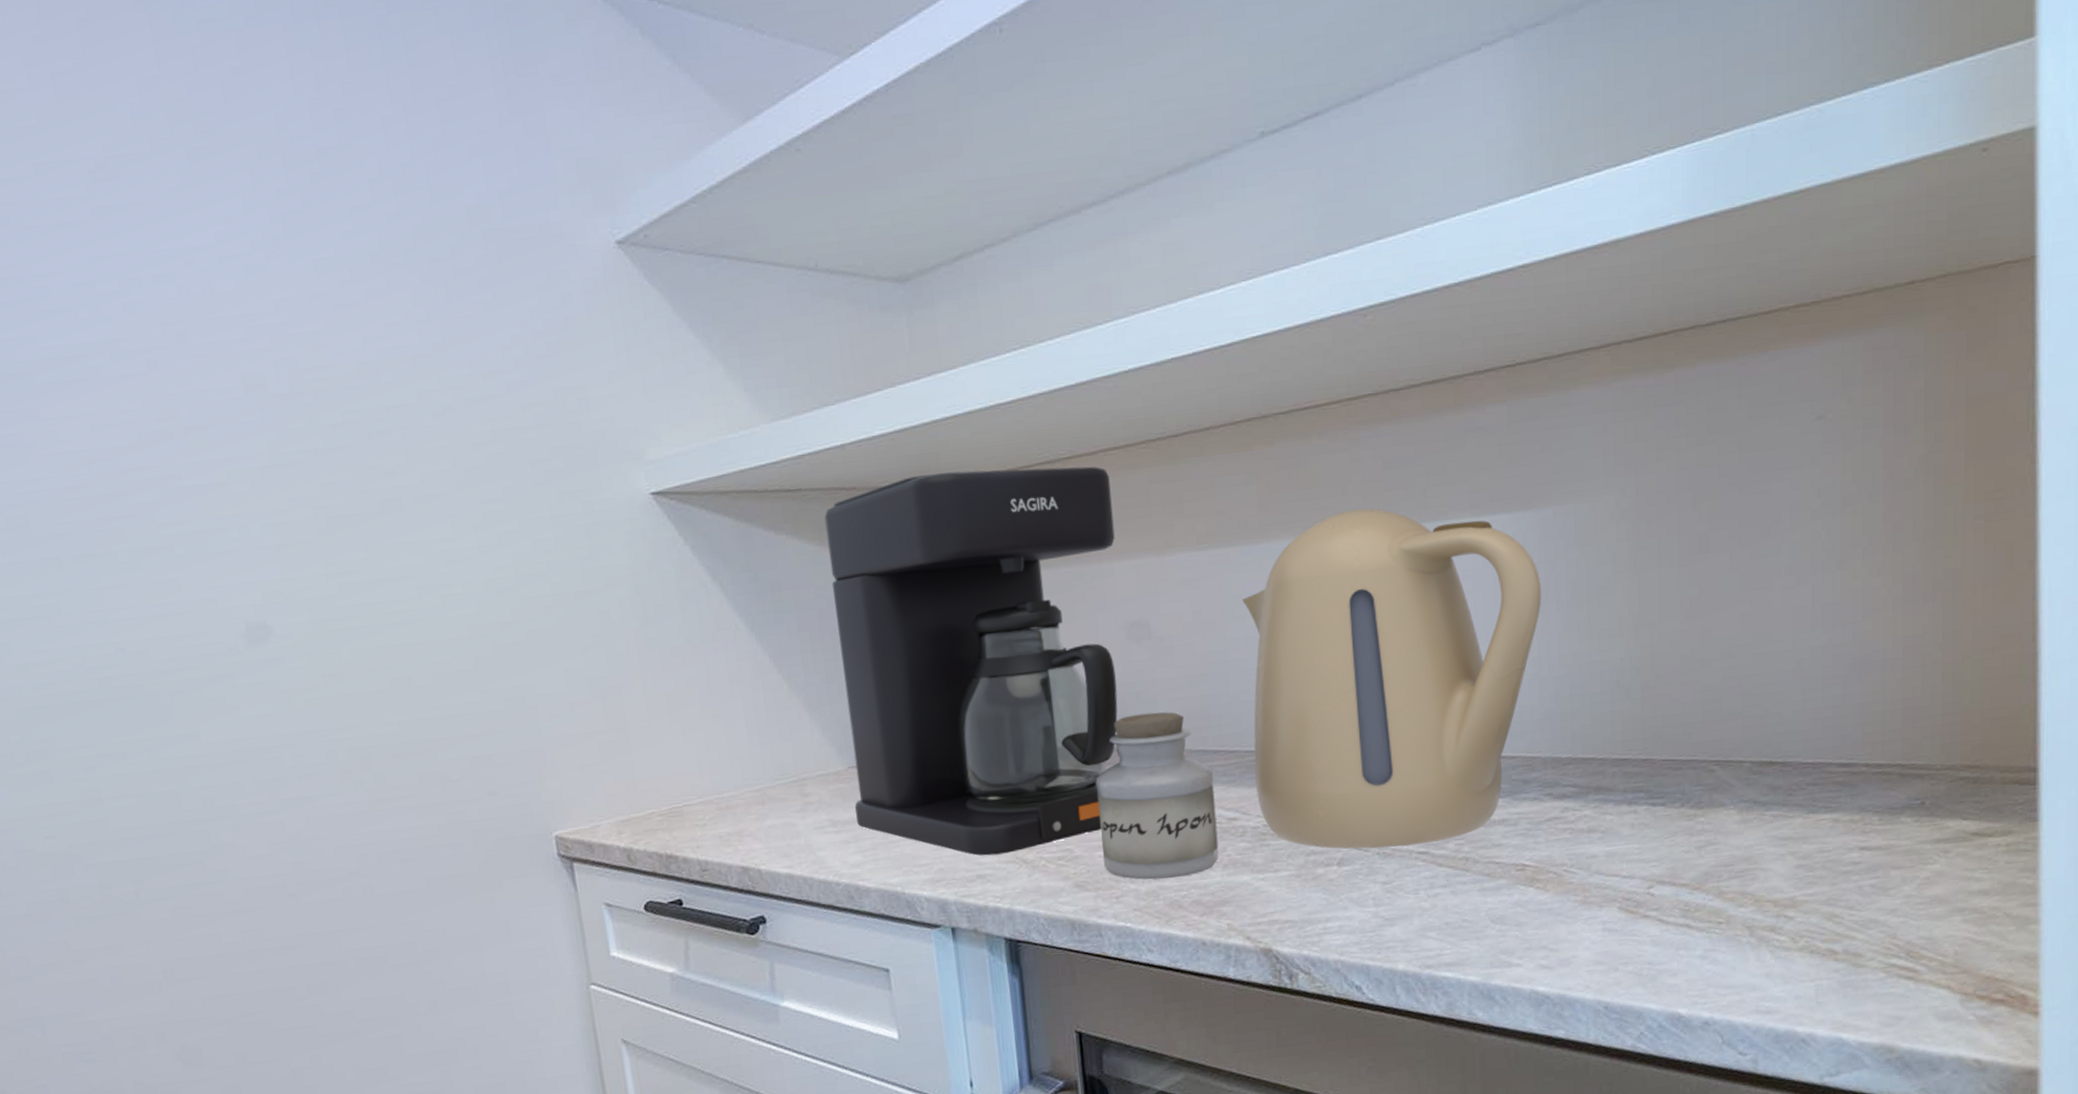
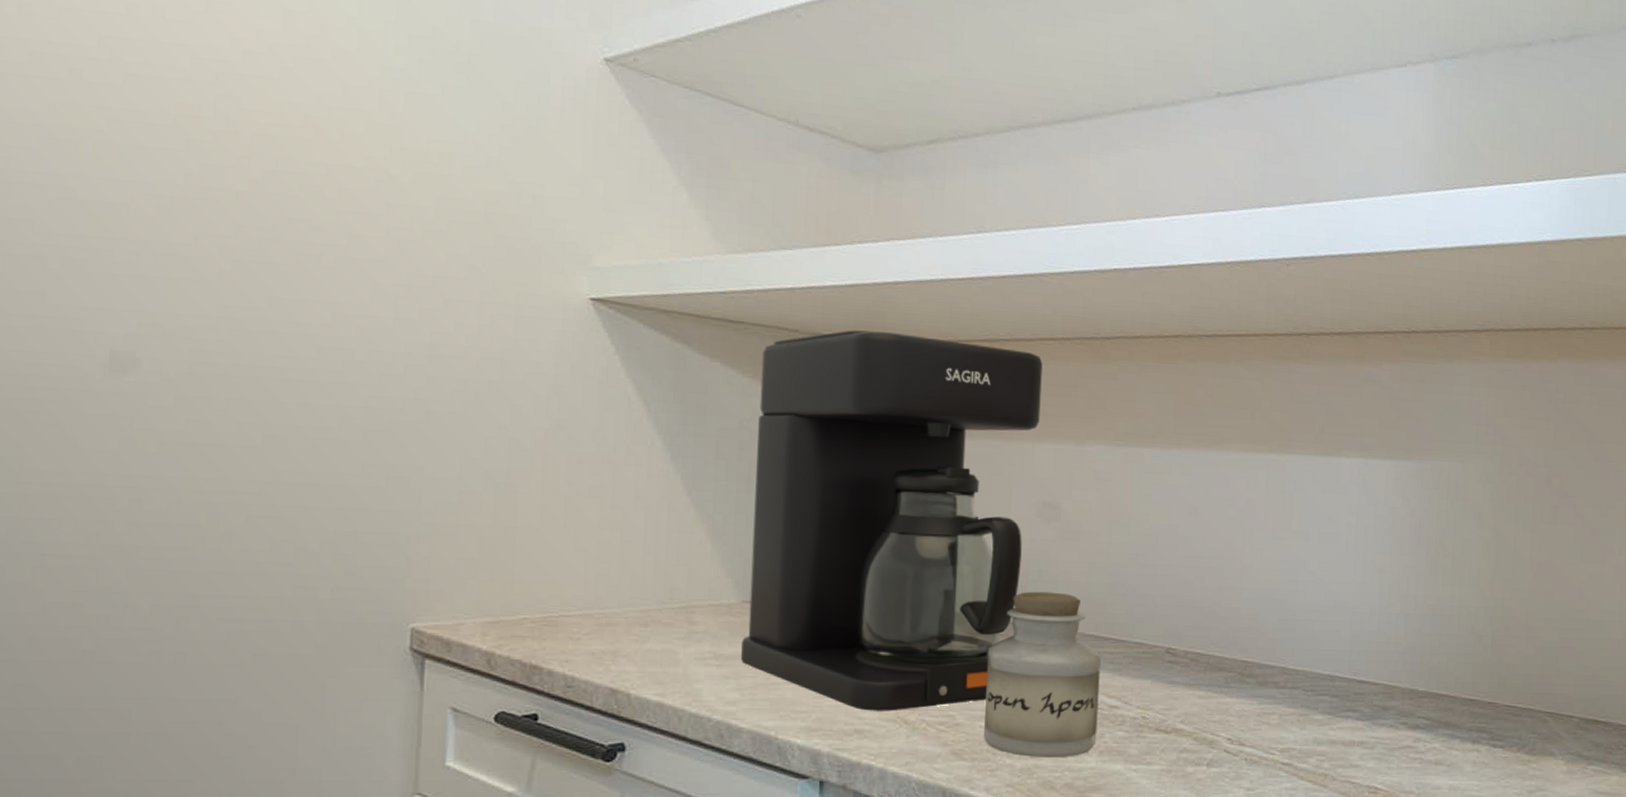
kettle: present [1242,508,1542,849] -> none [1139,433,1415,756]

